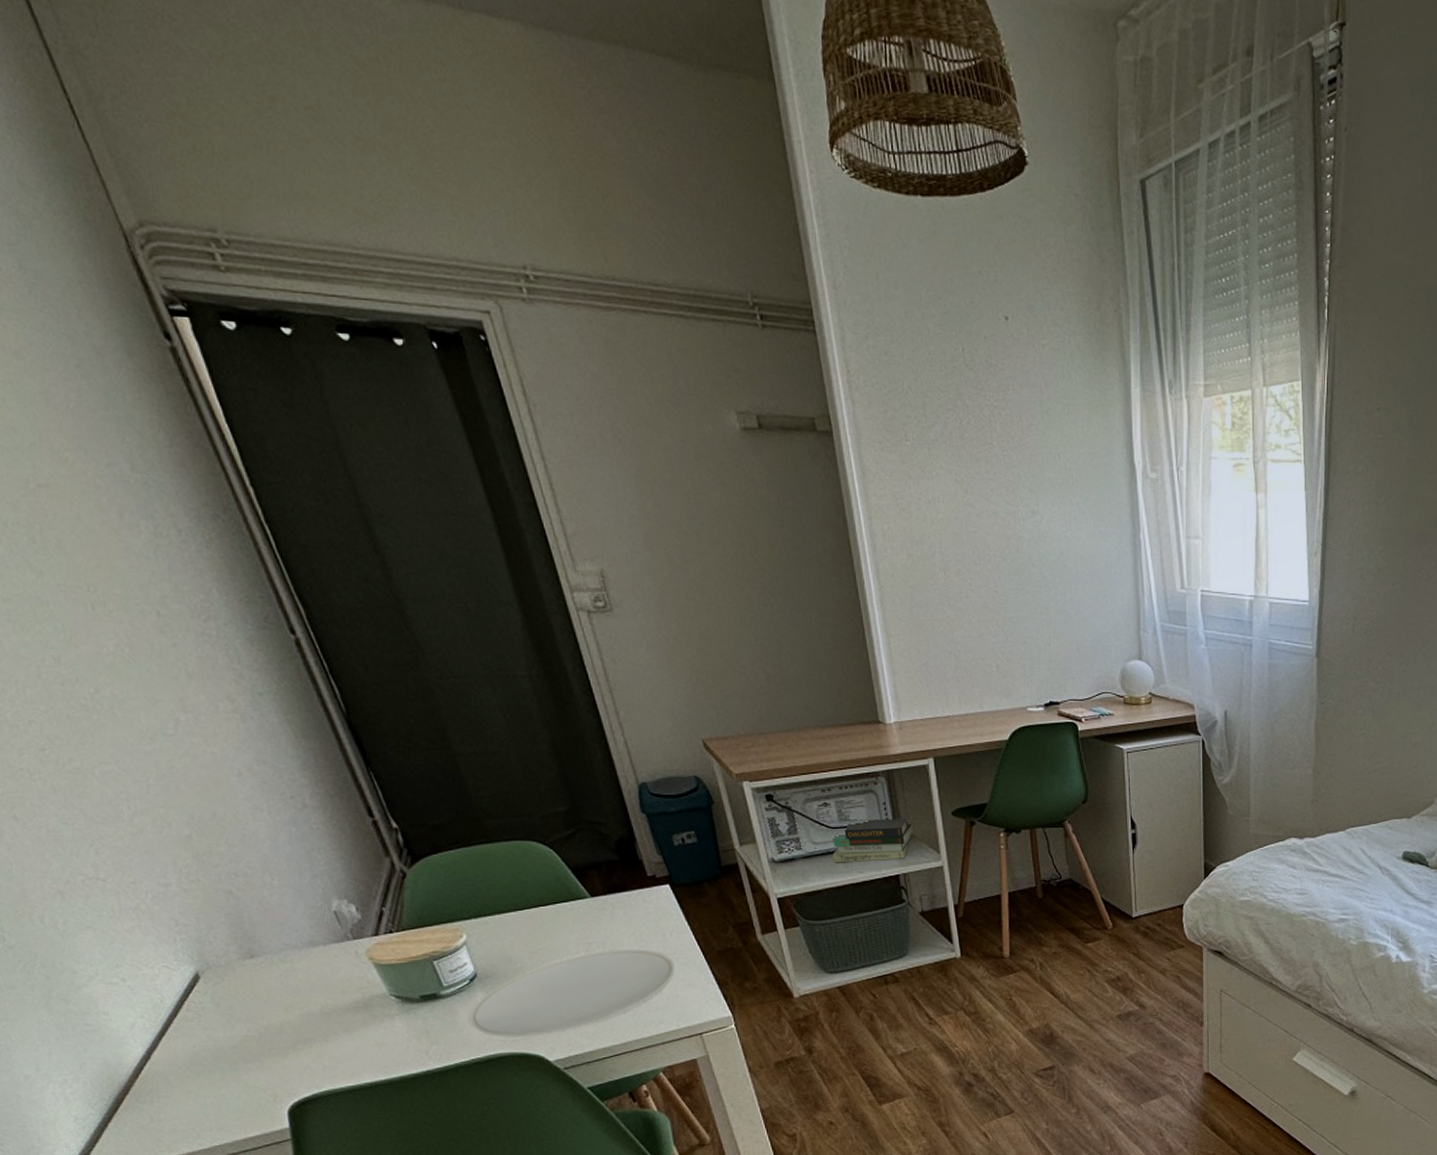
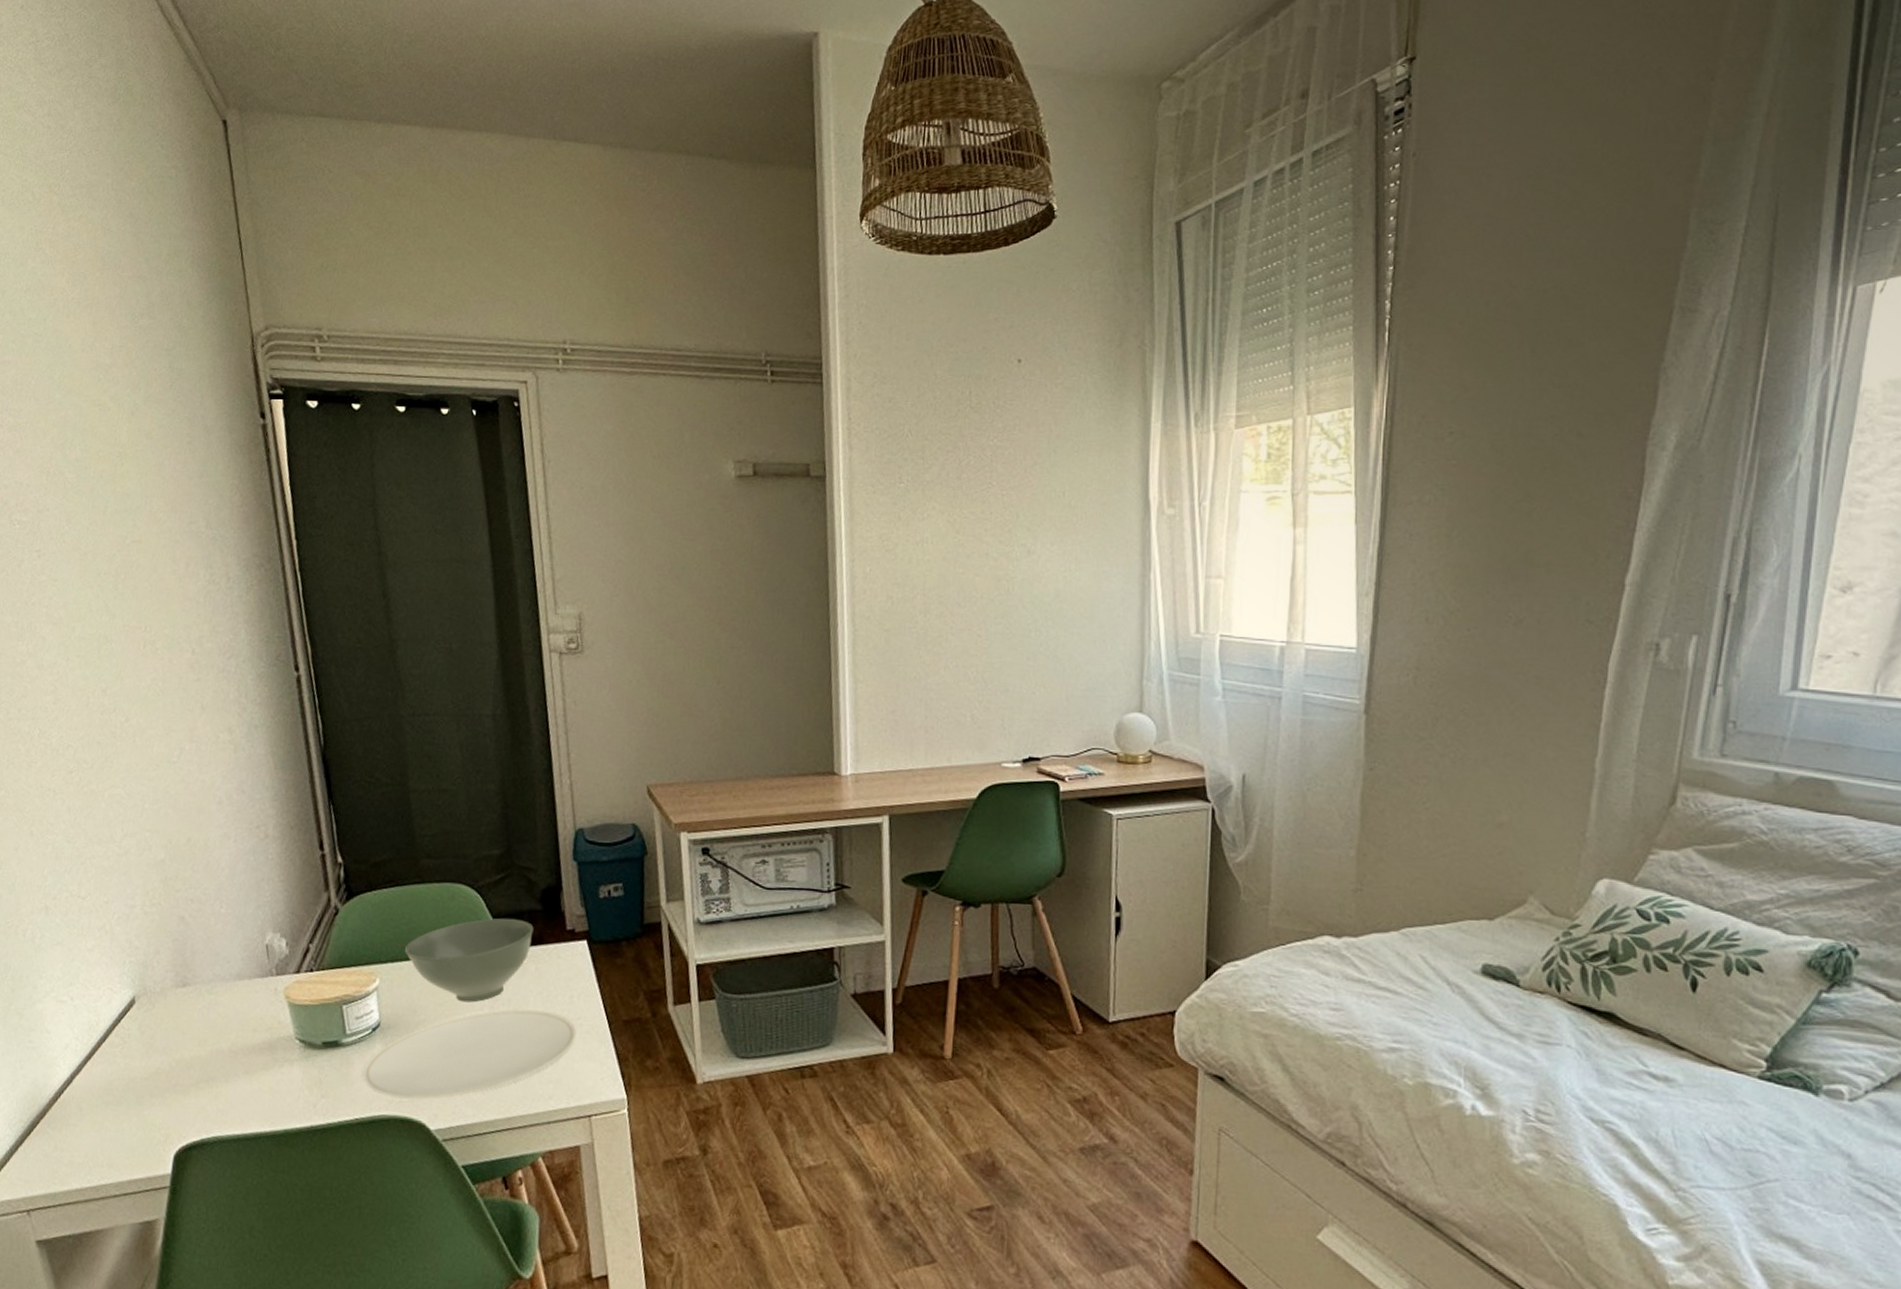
bowl: none [485,869,615,948] -> present [404,917,534,1003]
books: present [832,818,913,863] -> none [763,881,857,930]

